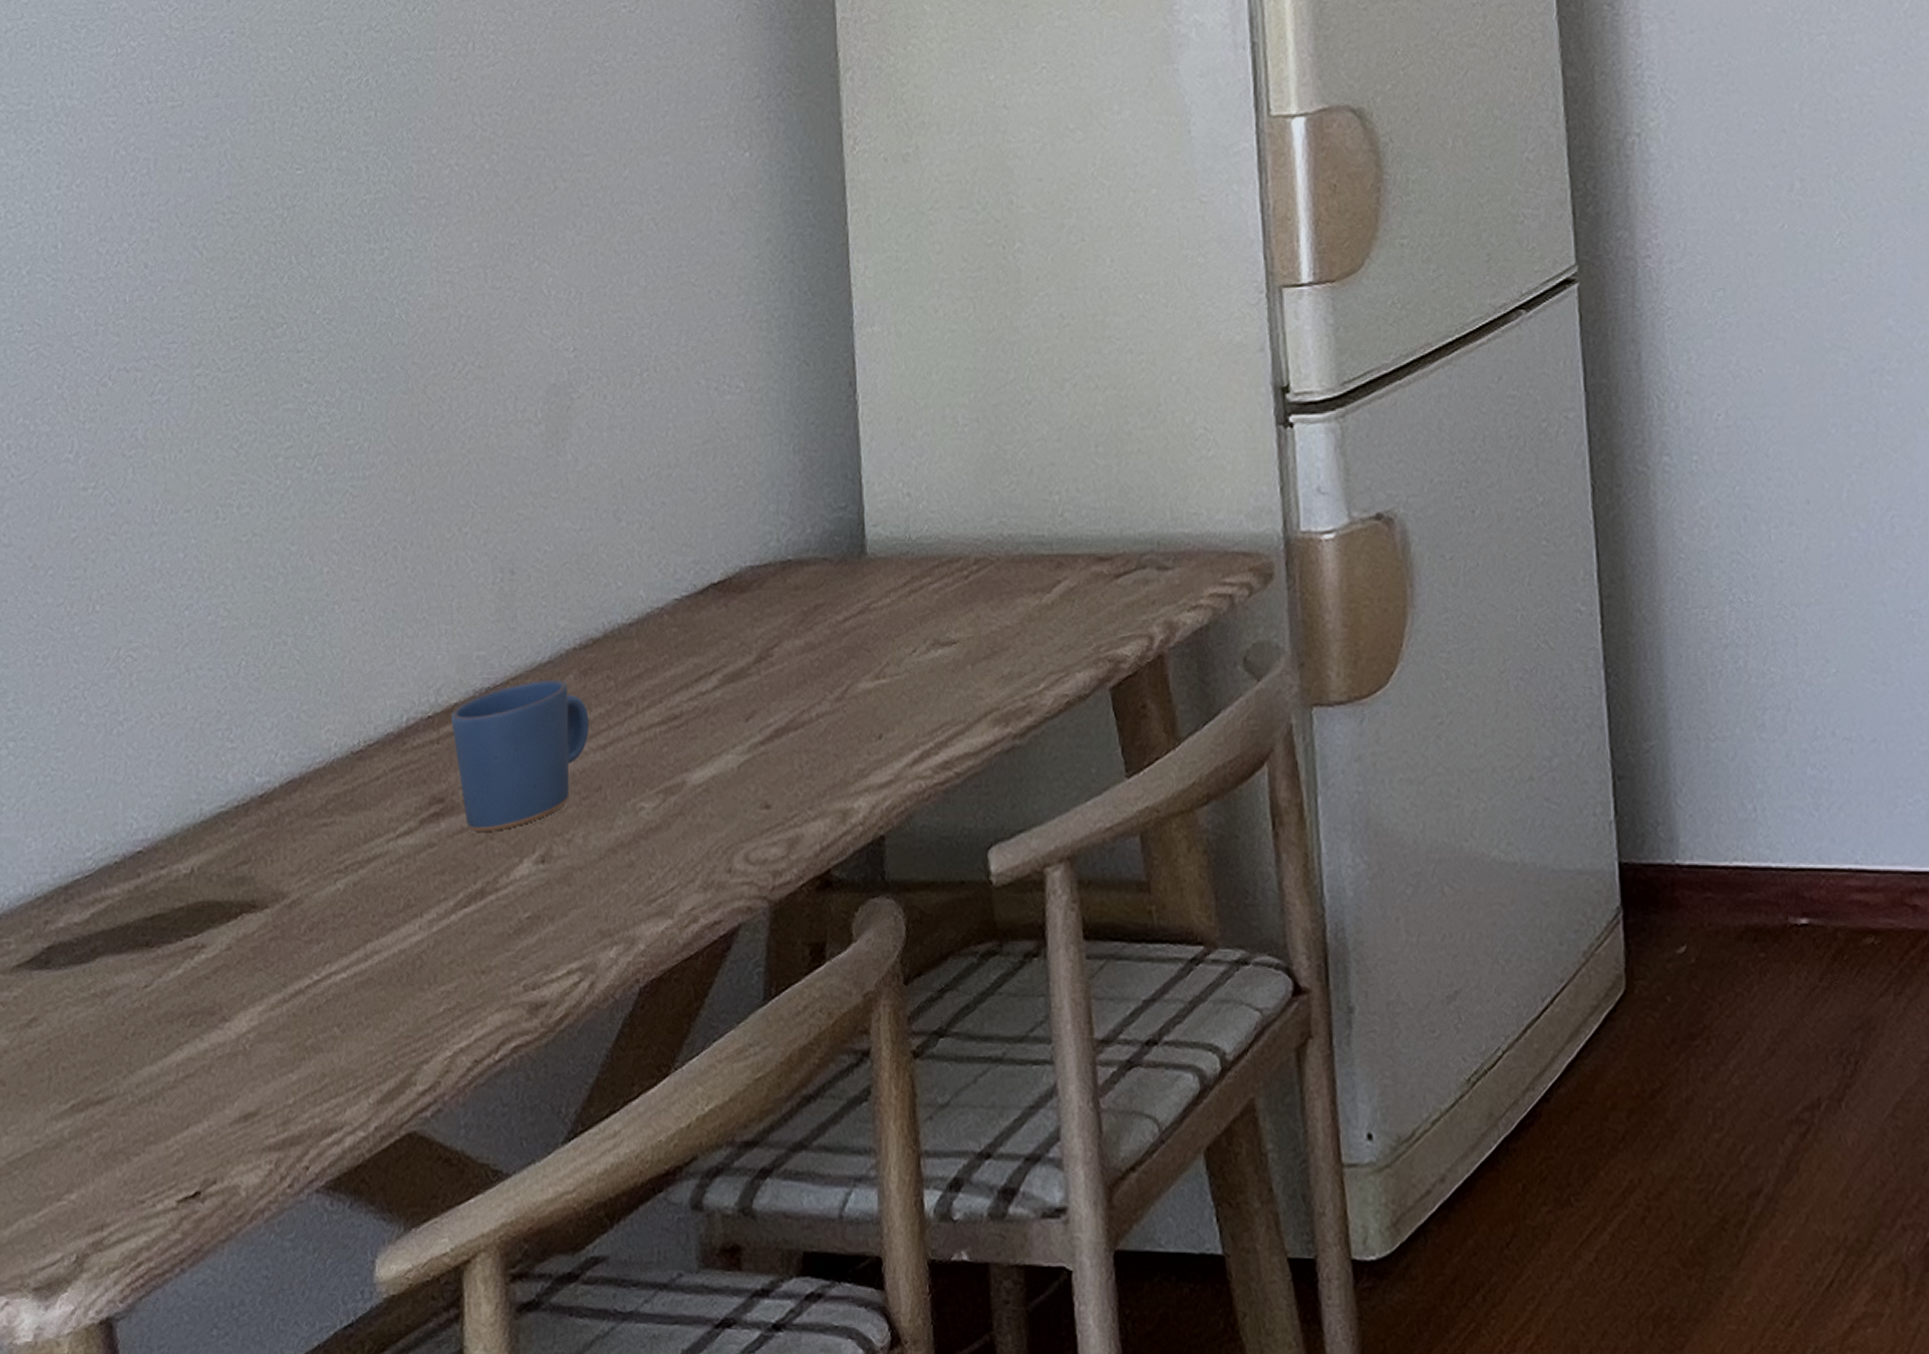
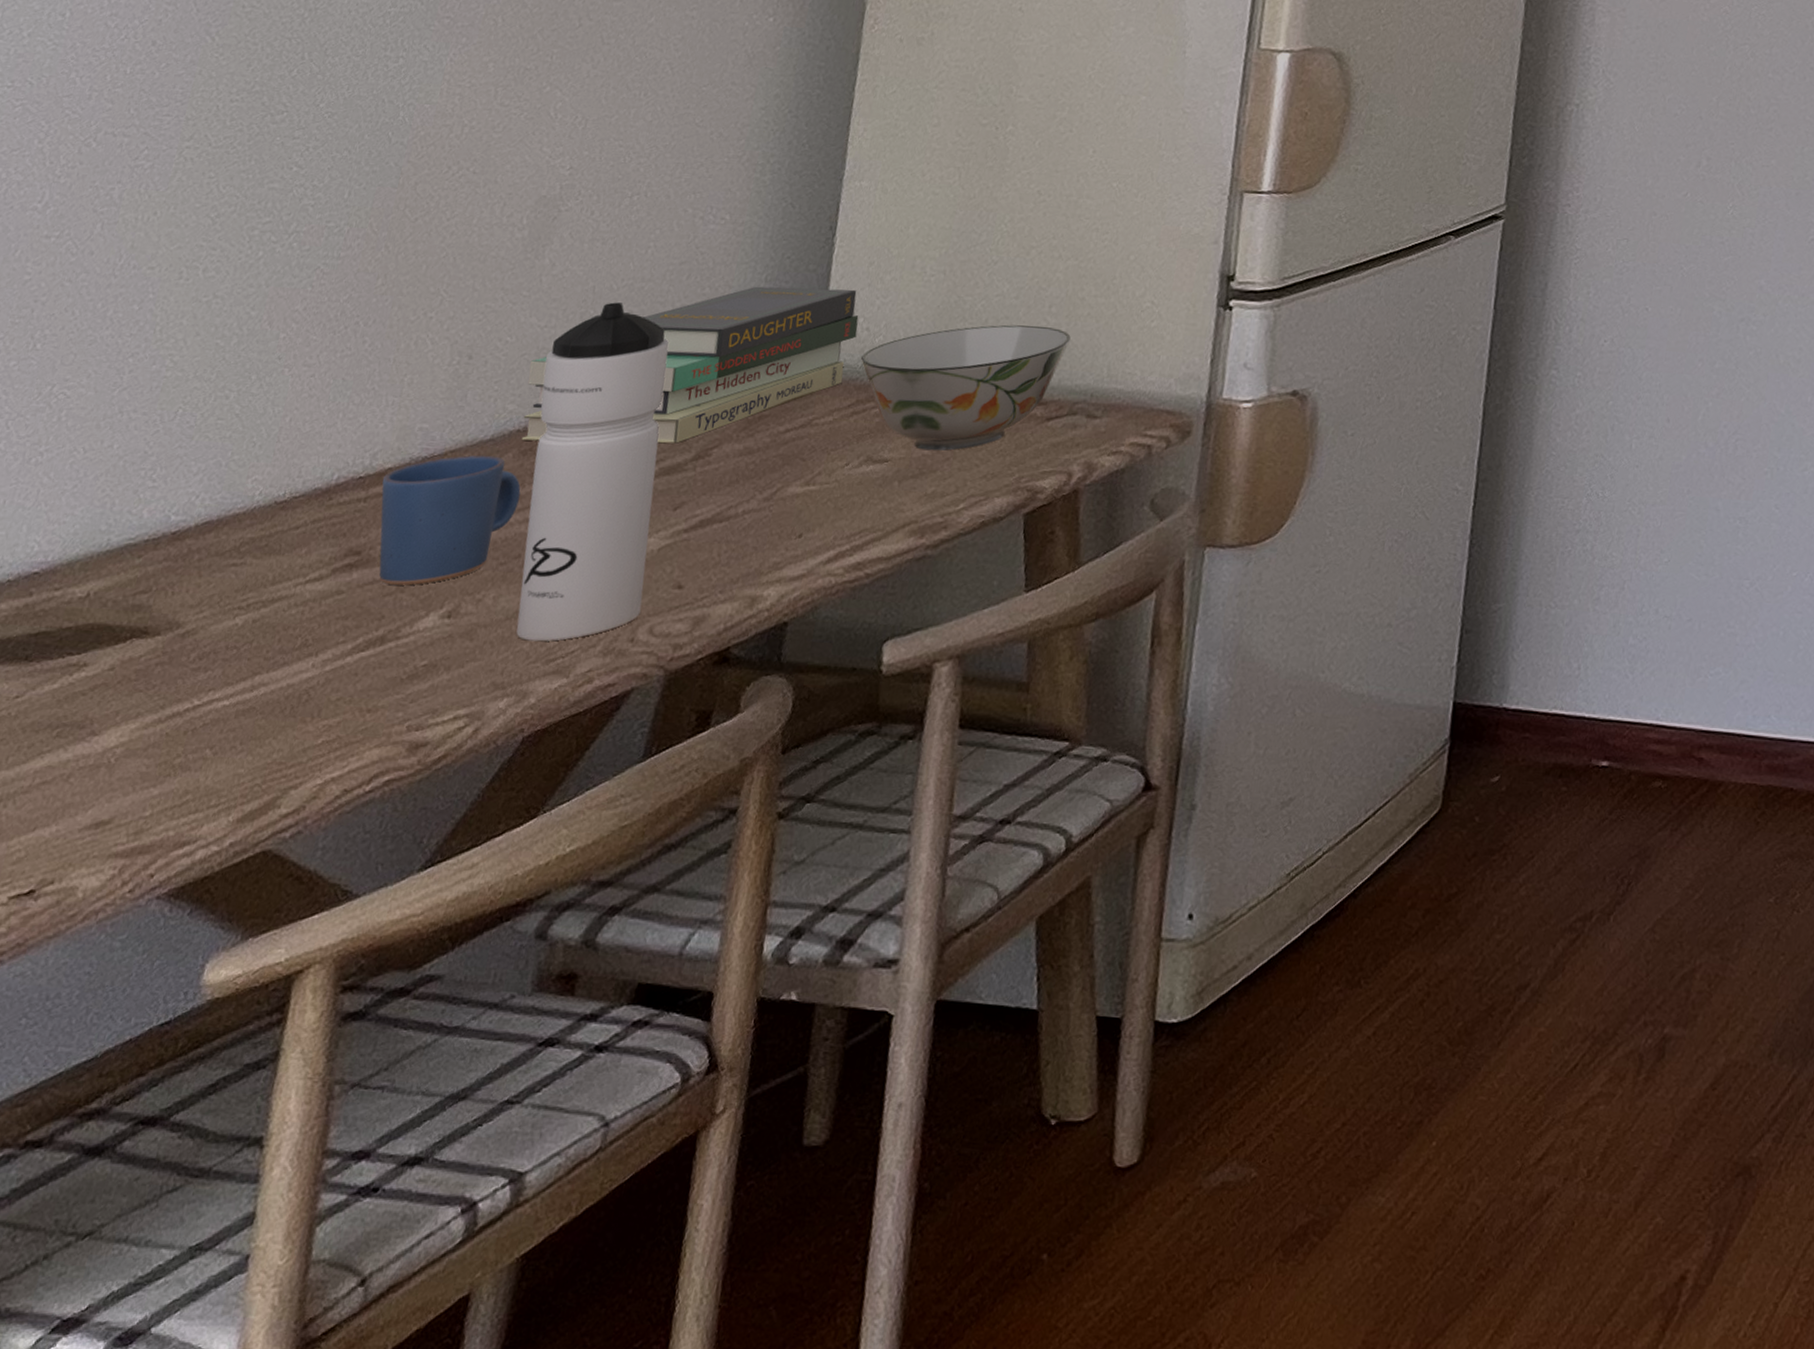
books: none [573,451,899,658] -> present [521,286,859,444]
water bottle: none [588,494,732,881] -> present [516,302,669,642]
soup bowl: none [908,469,1124,626] -> present [861,325,1071,451]

